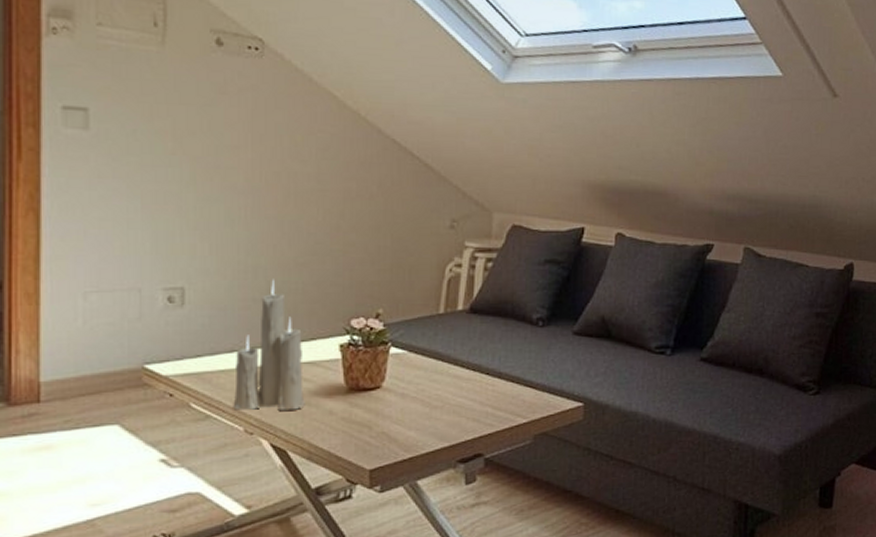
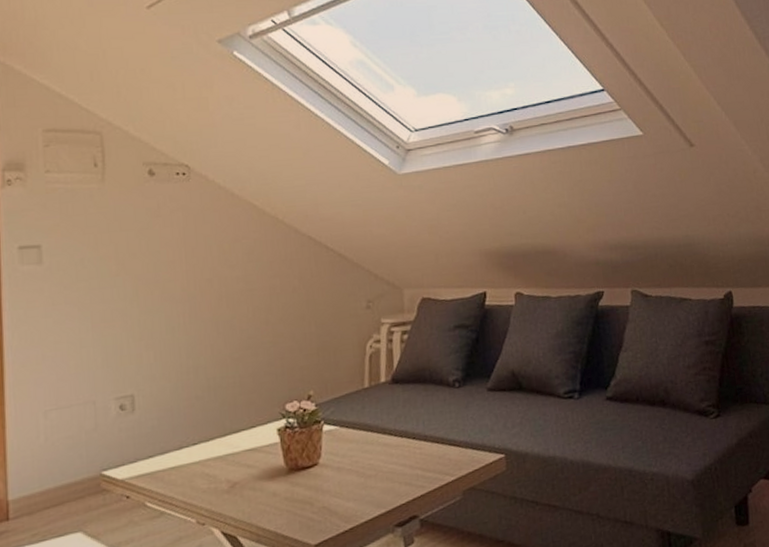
candle: present [233,279,305,410] -> none [183,376,250,504]

